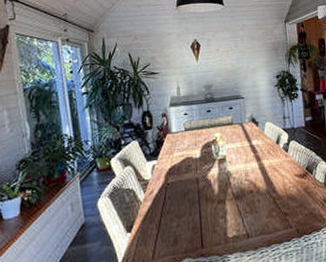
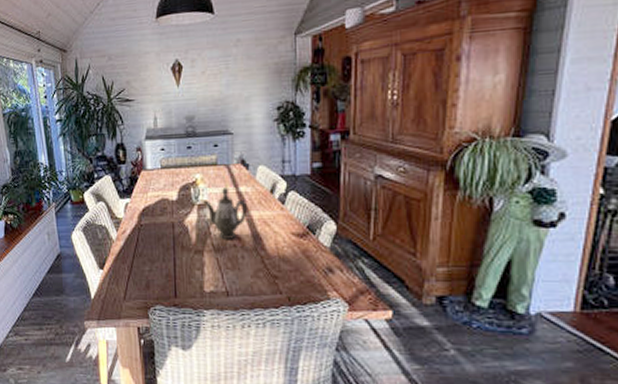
teapot: none [223,142,260,187] -> present [203,188,247,239]

